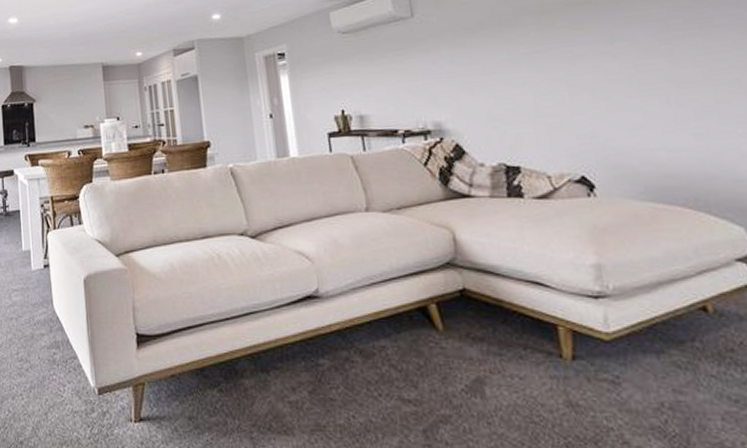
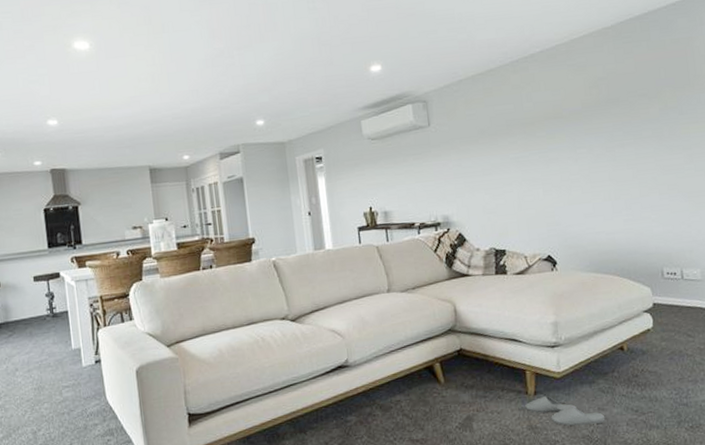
slippers: none [559,362,686,412] -> present [525,395,606,426]

